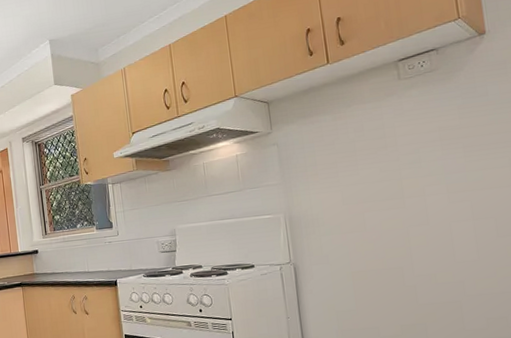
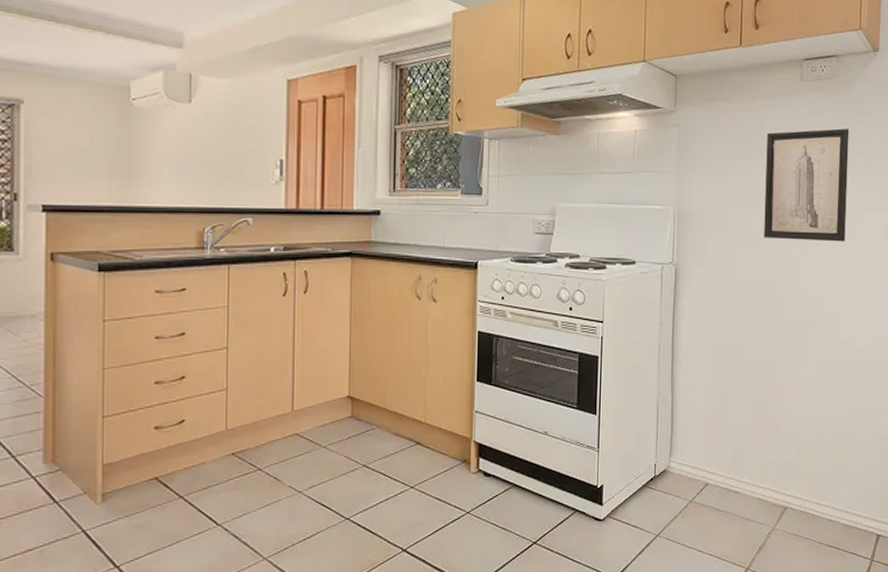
wall art: none [370,114,478,230] -> present [764,128,849,242]

